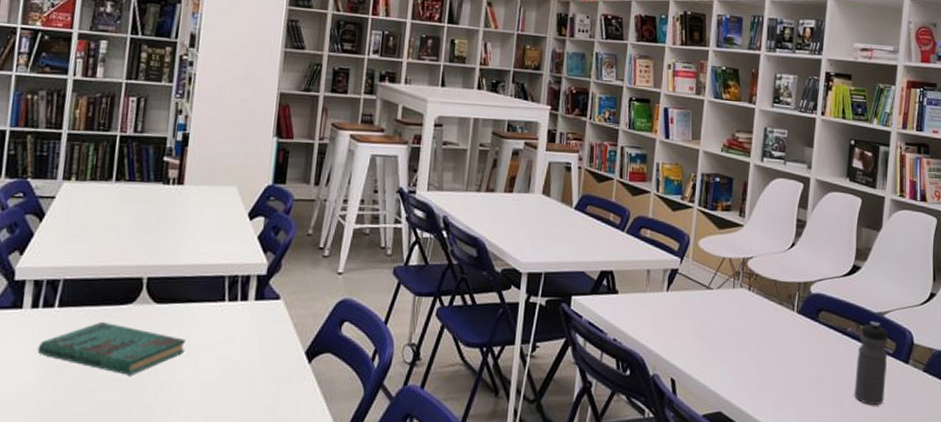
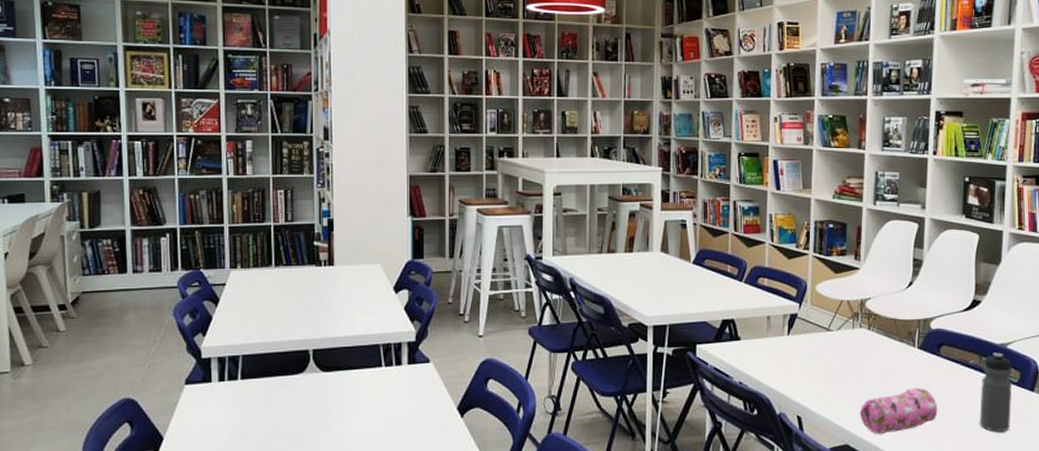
book: present [37,321,185,375] -> none [228,389,352,435]
pencil case: none [735,354,814,403] -> present [860,388,938,435]

